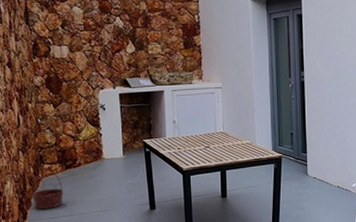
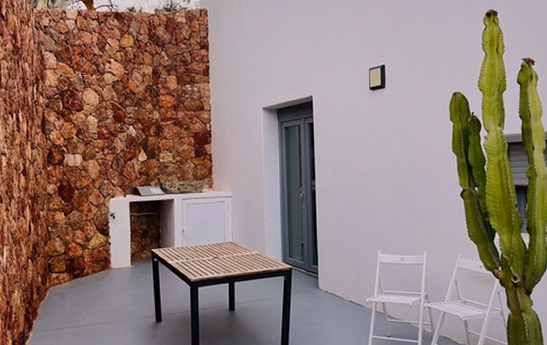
basket: present [31,168,64,209] -> none [38,277,71,319]

